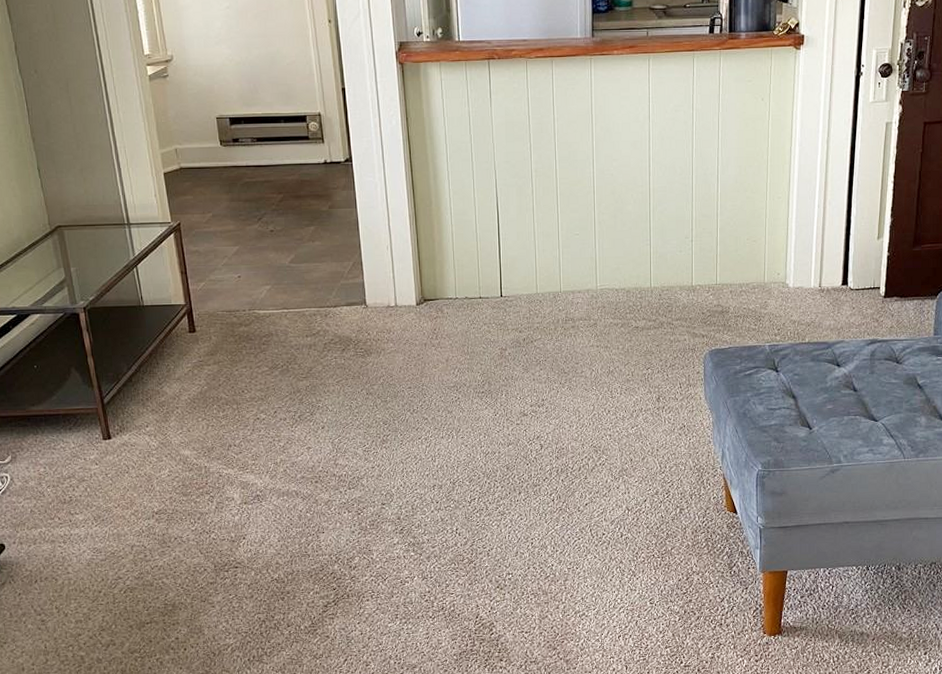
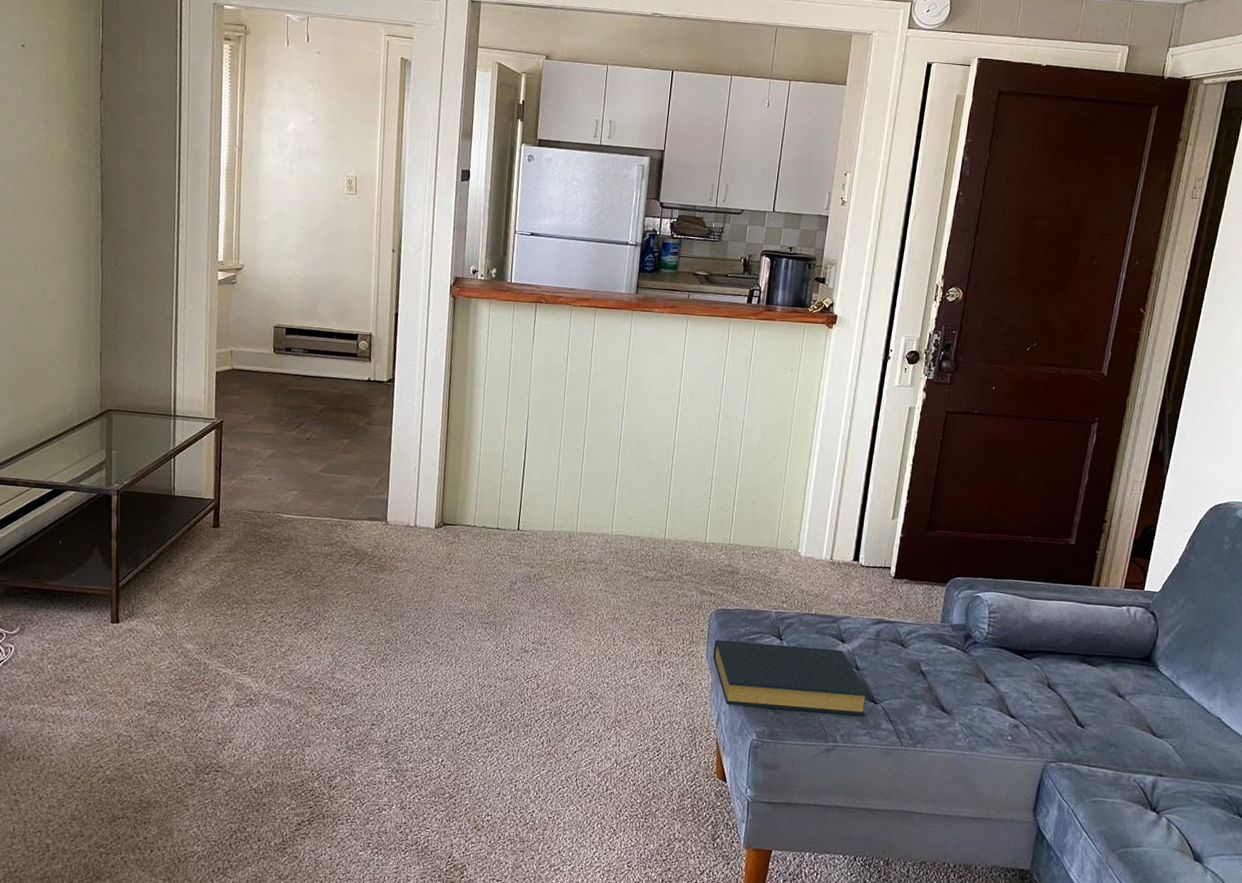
hardback book: none [712,374,869,441] -> present [713,640,869,716]

